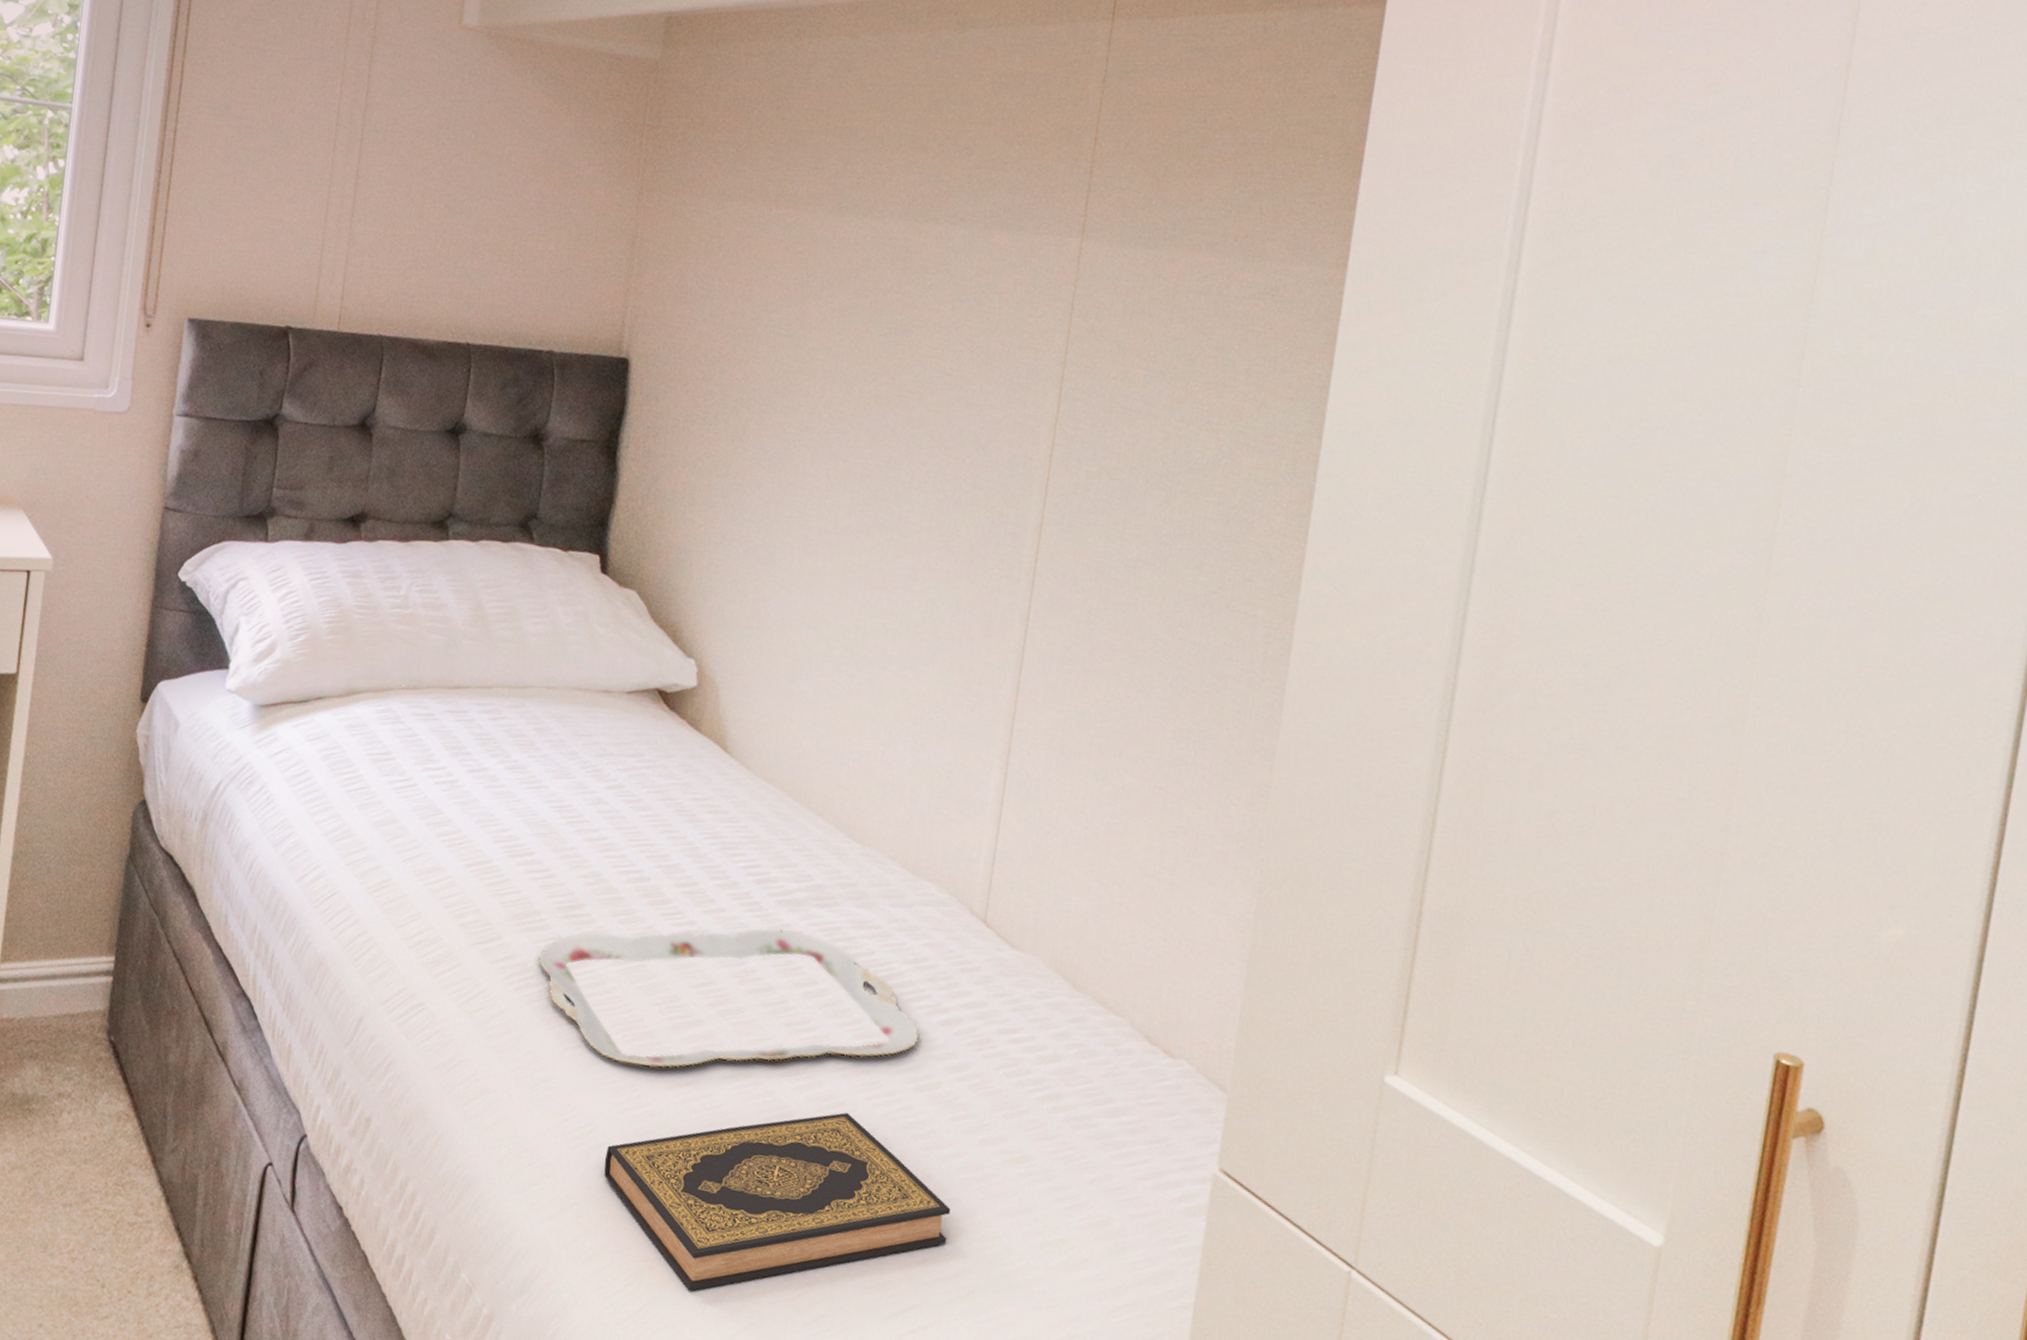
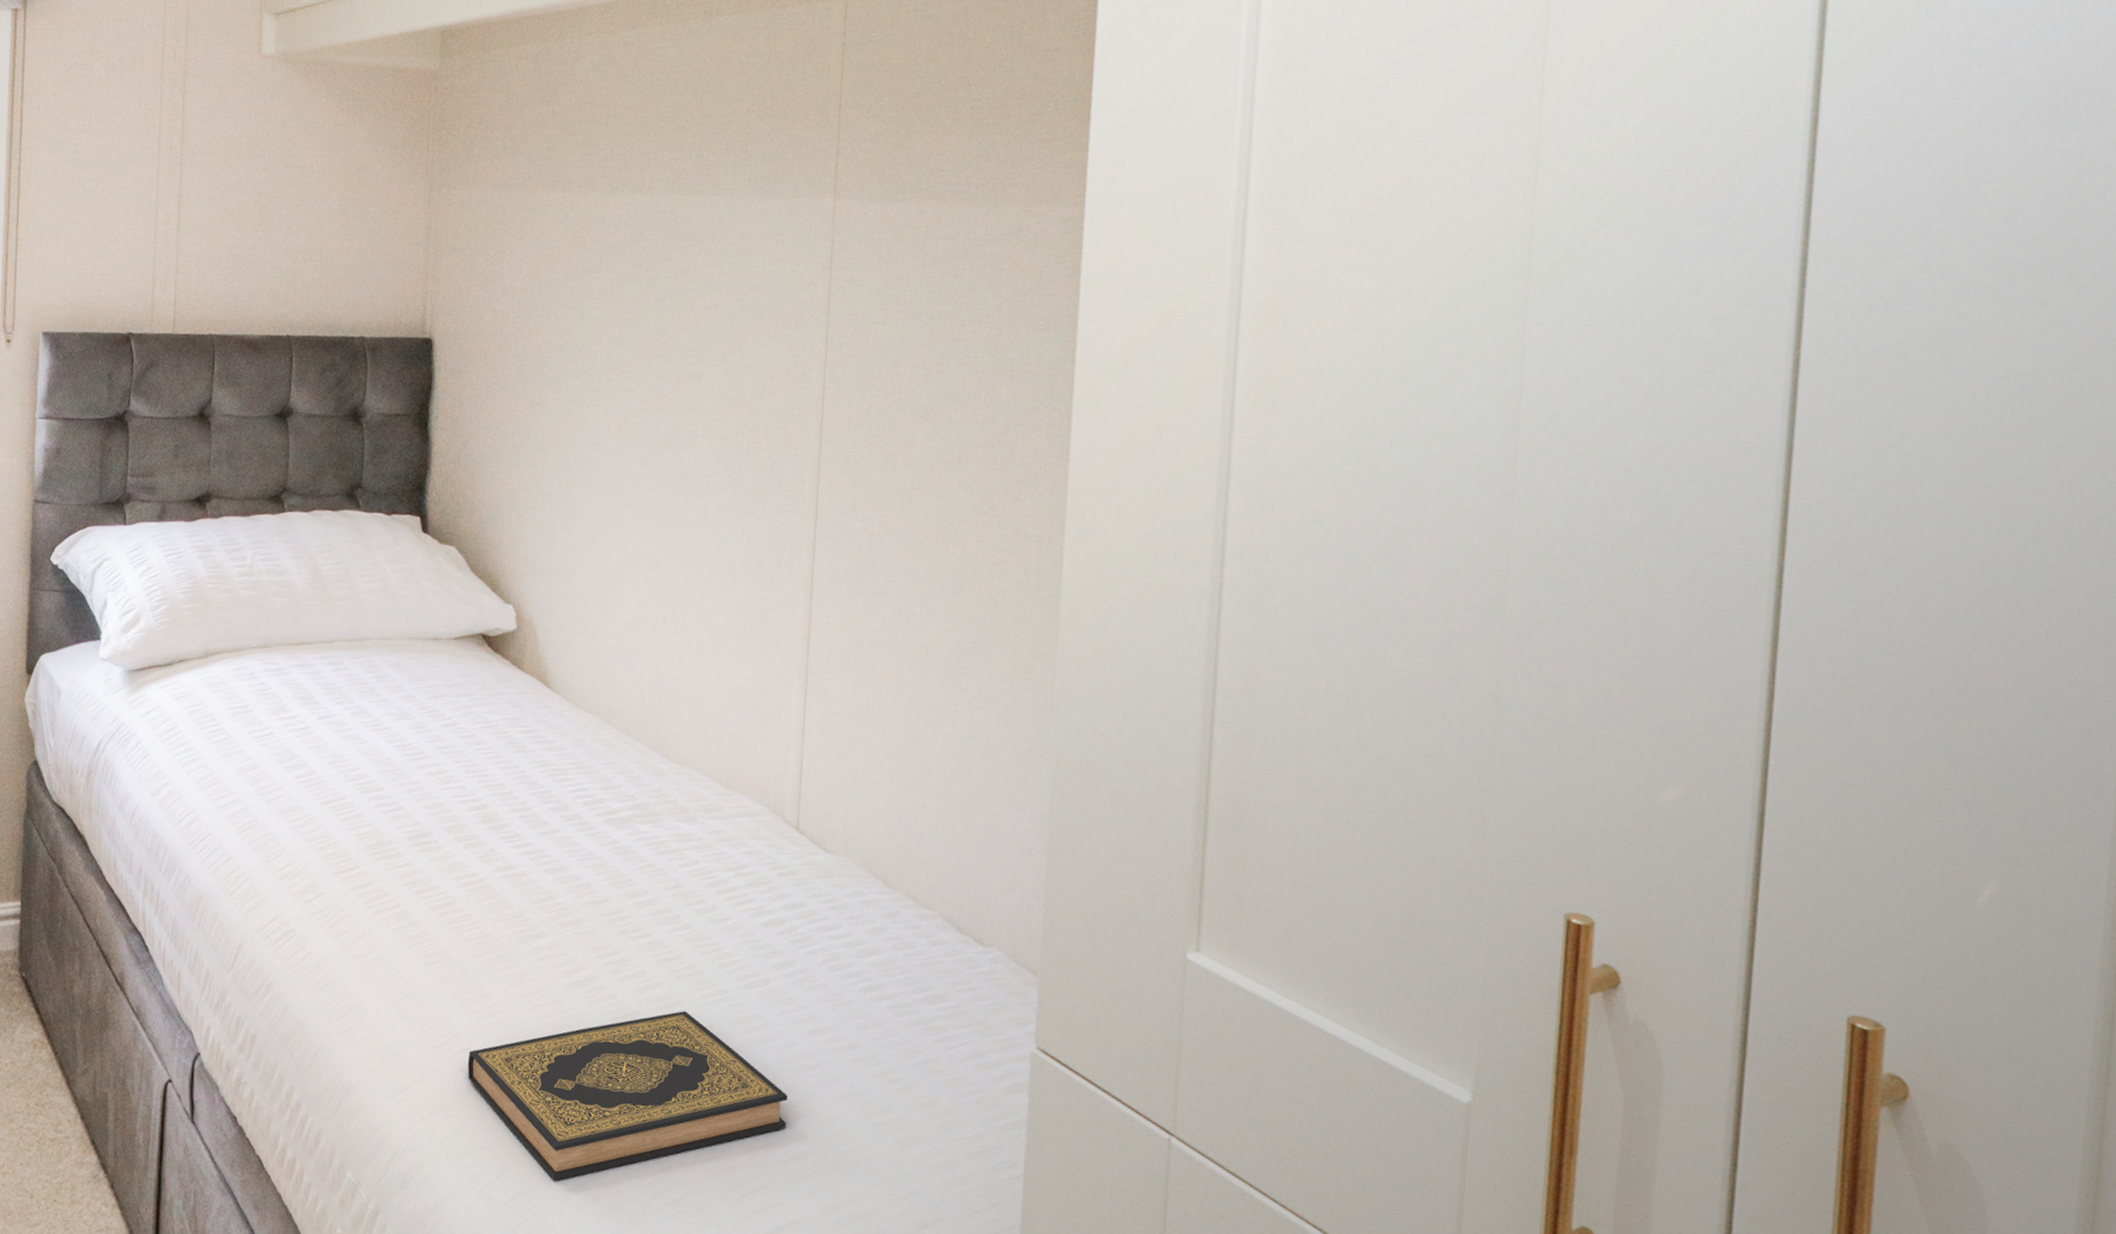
serving tray: present [538,928,919,1068] -> none [393,845,746,978]

